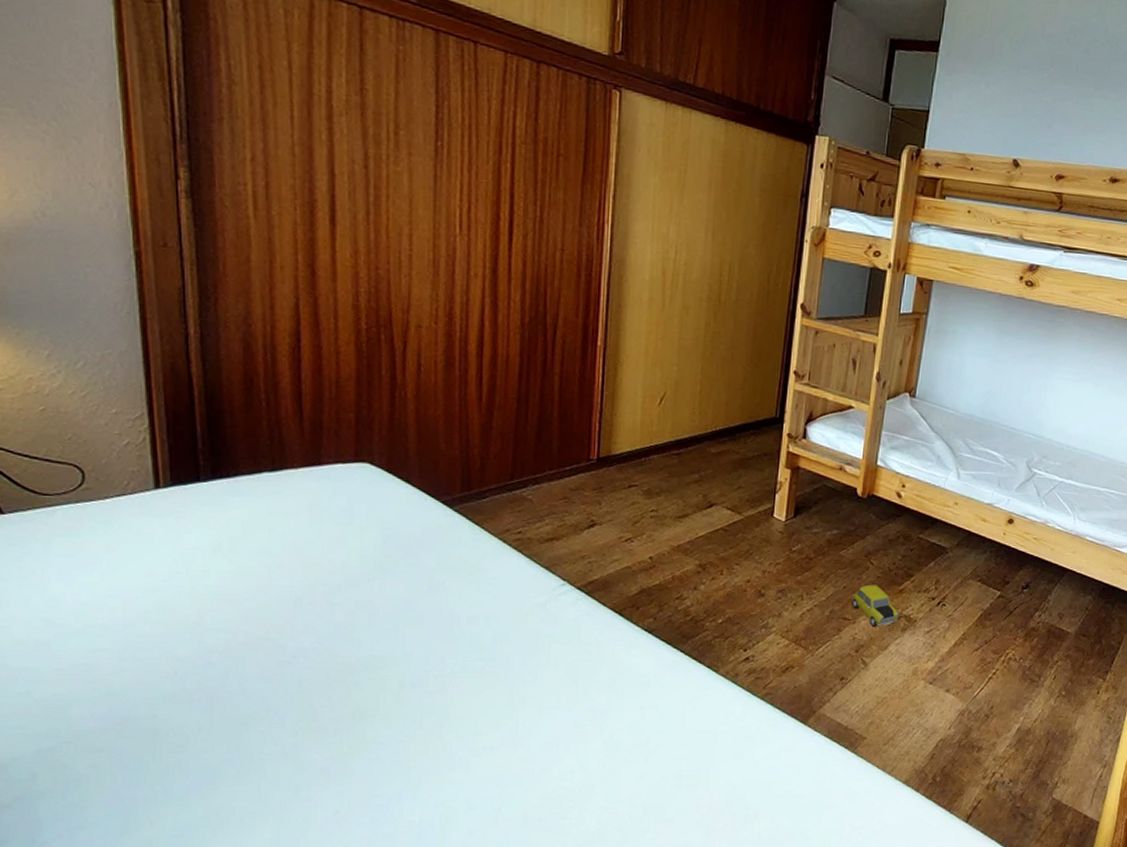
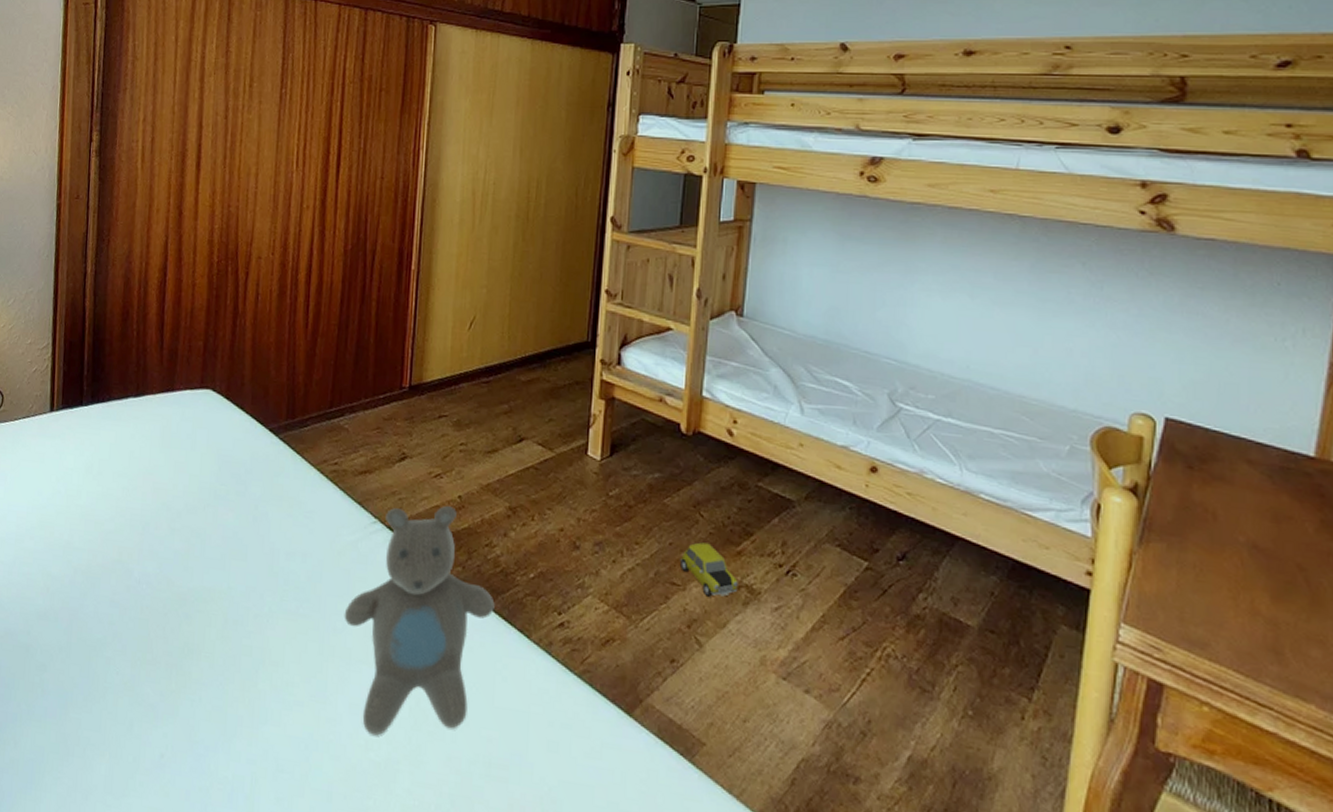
stuffed animal: none [533,565,685,767] -> present [344,505,495,736]

